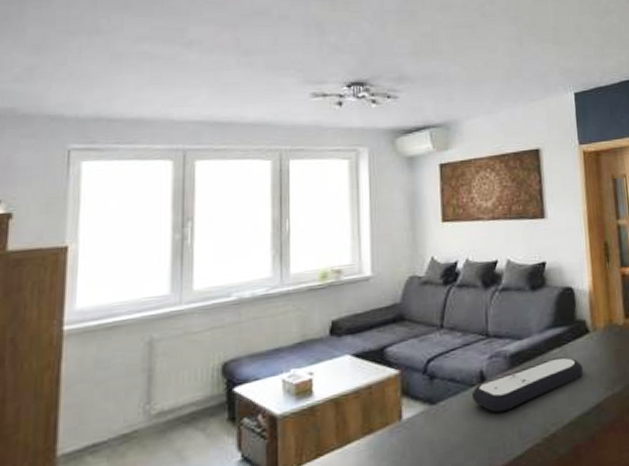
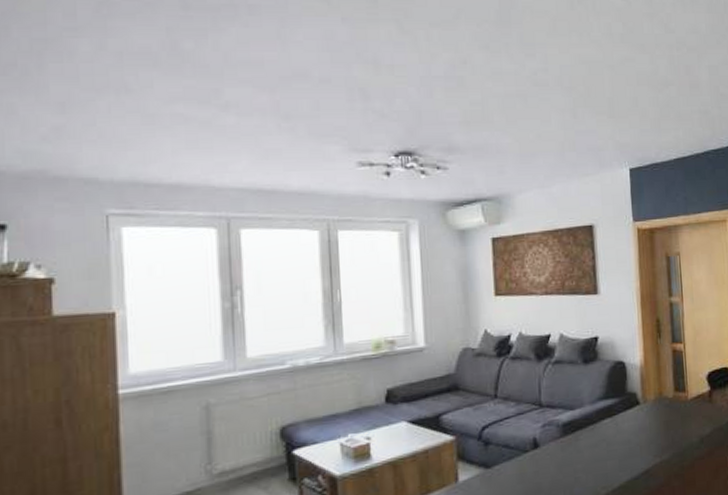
remote control: present [471,357,584,413] -> none [525,426,634,476]

